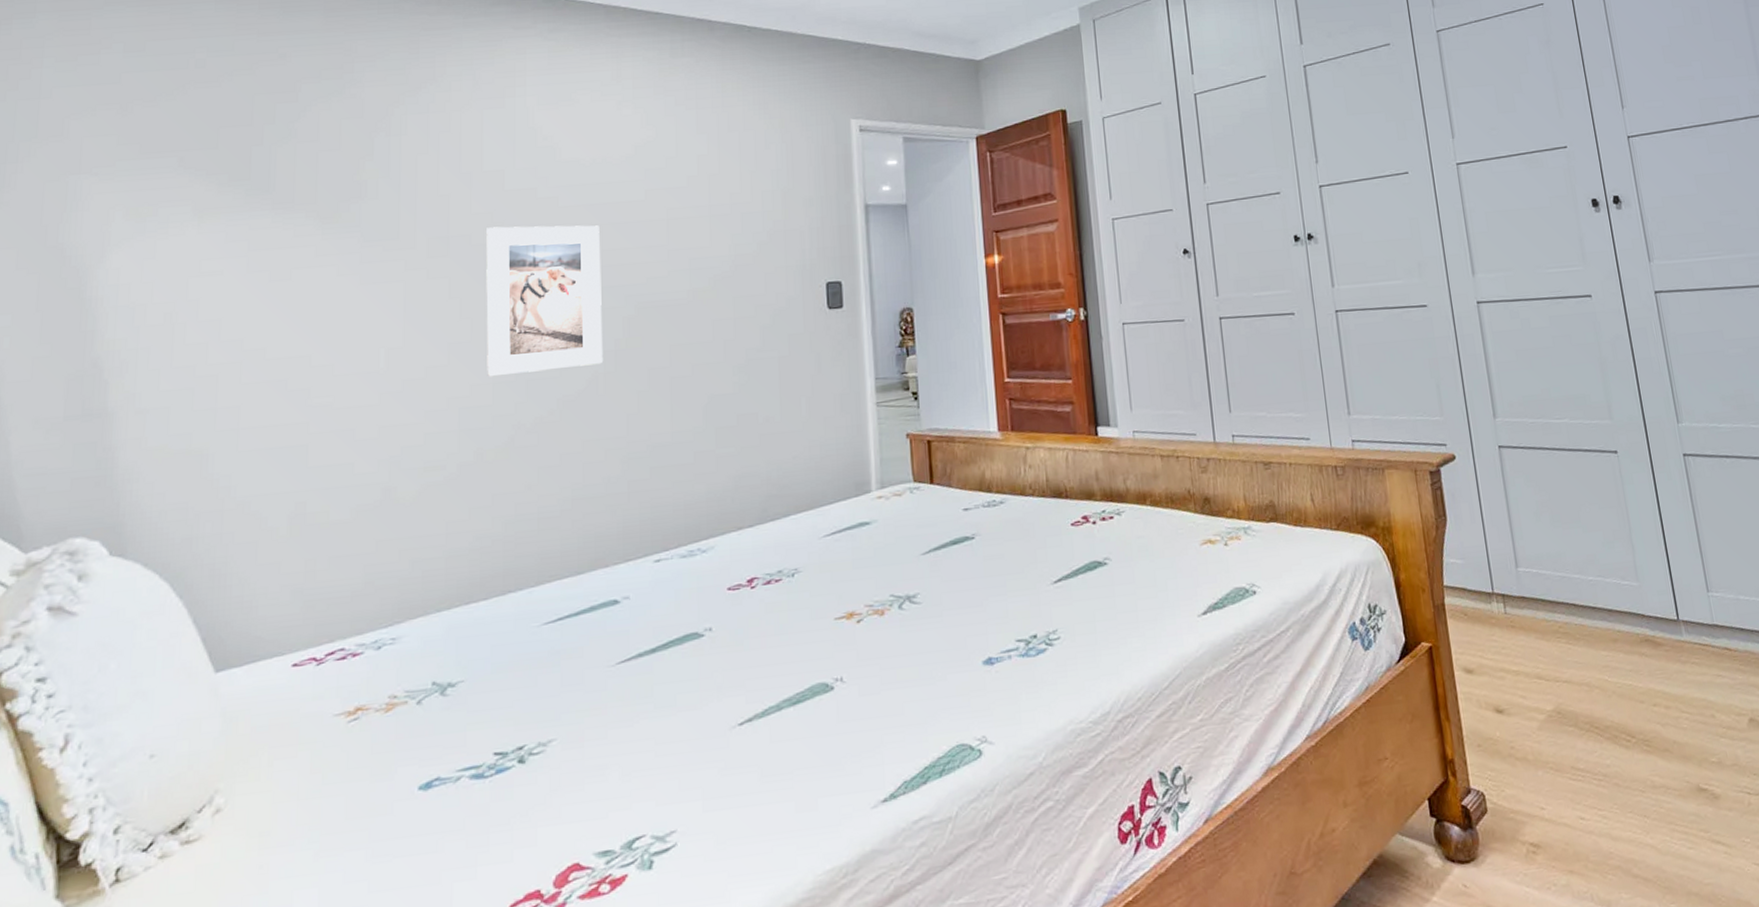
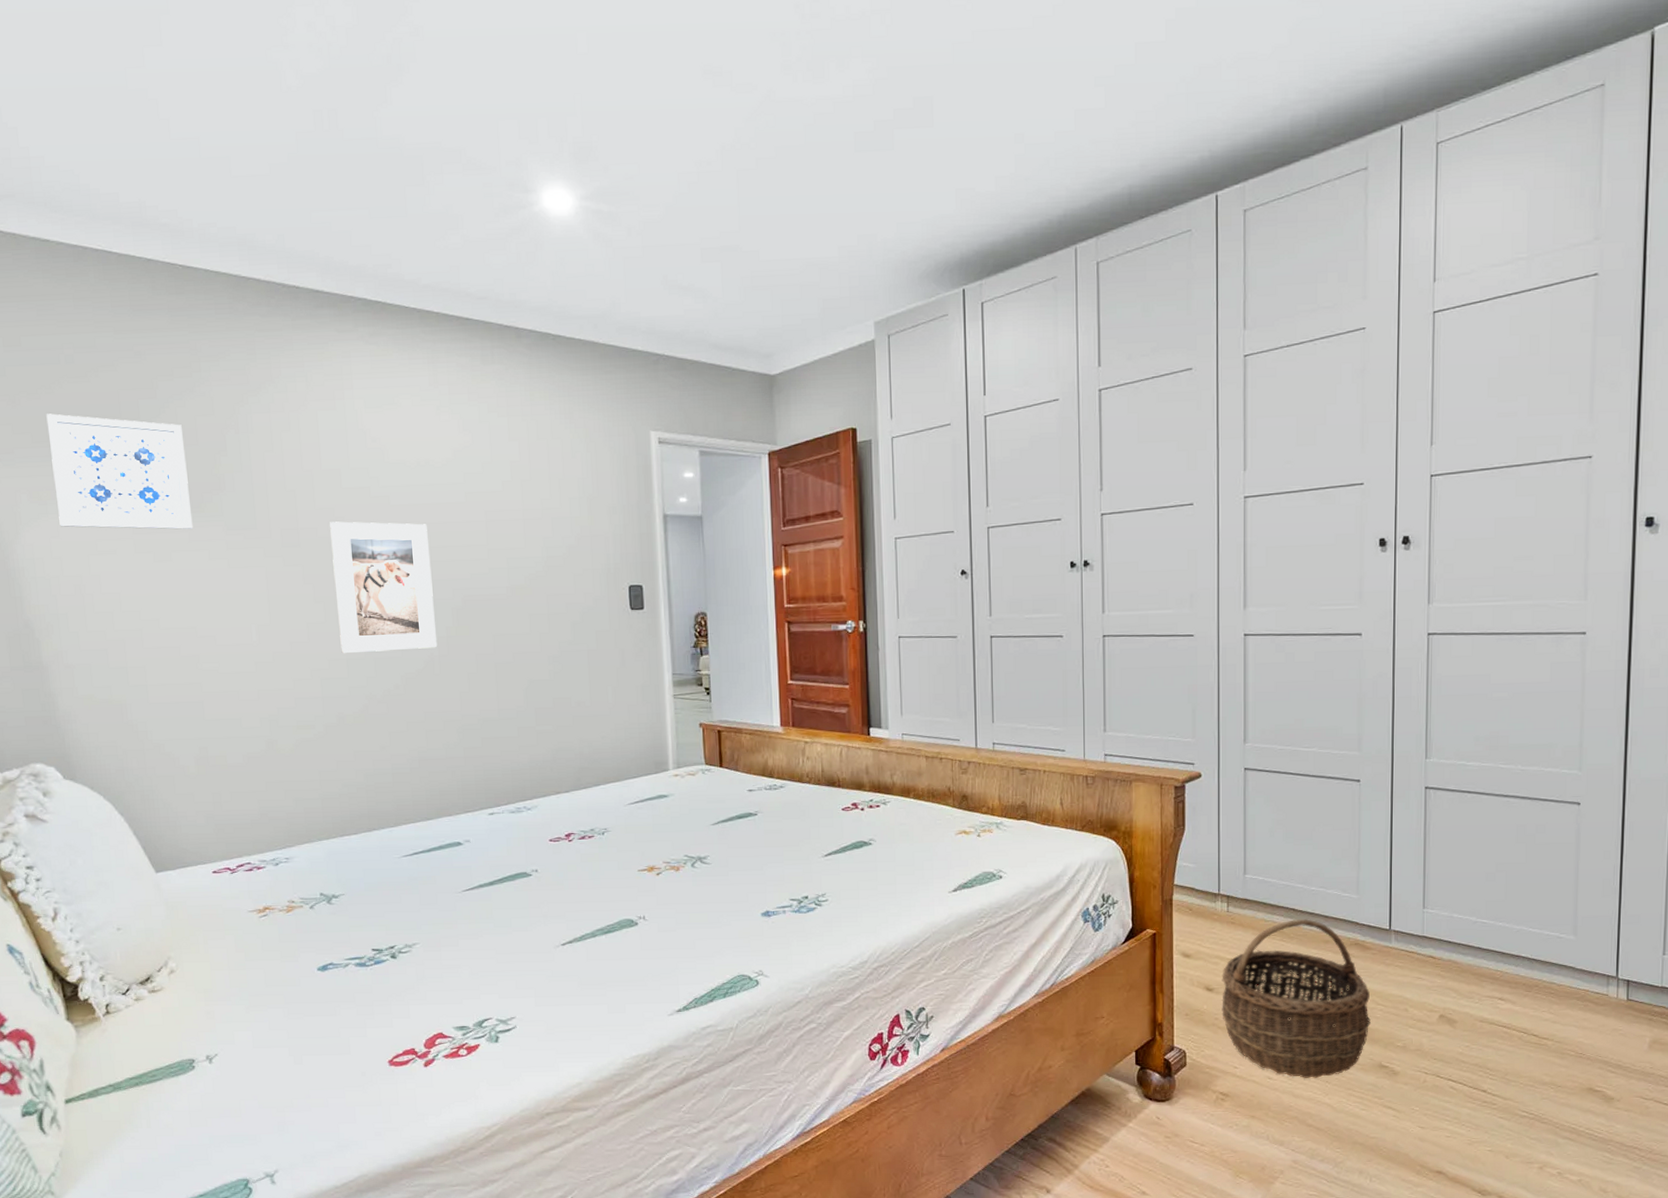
wall art: none [158,121,324,247] -> present [46,413,193,530]
wicker basket: none [1510,615,1679,815] -> present [1222,919,1370,1078]

